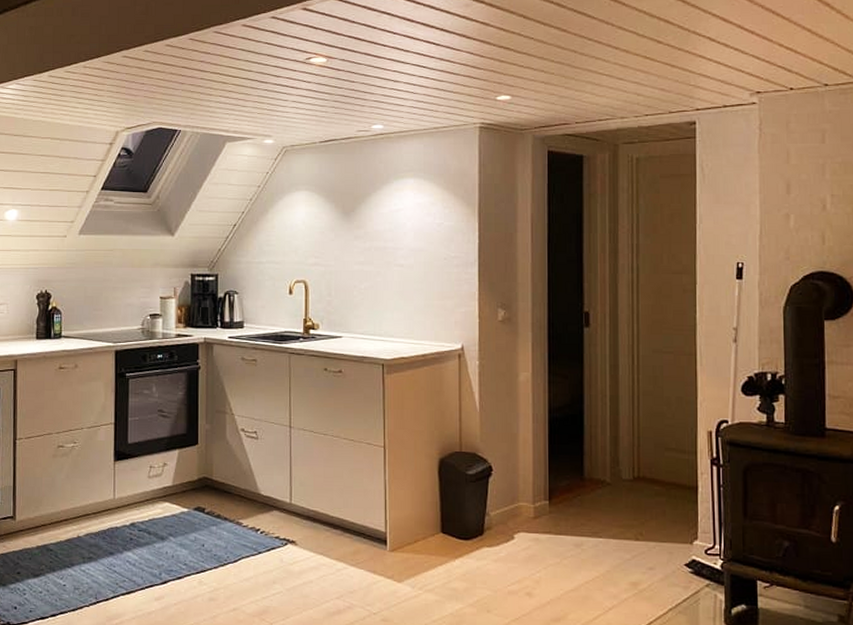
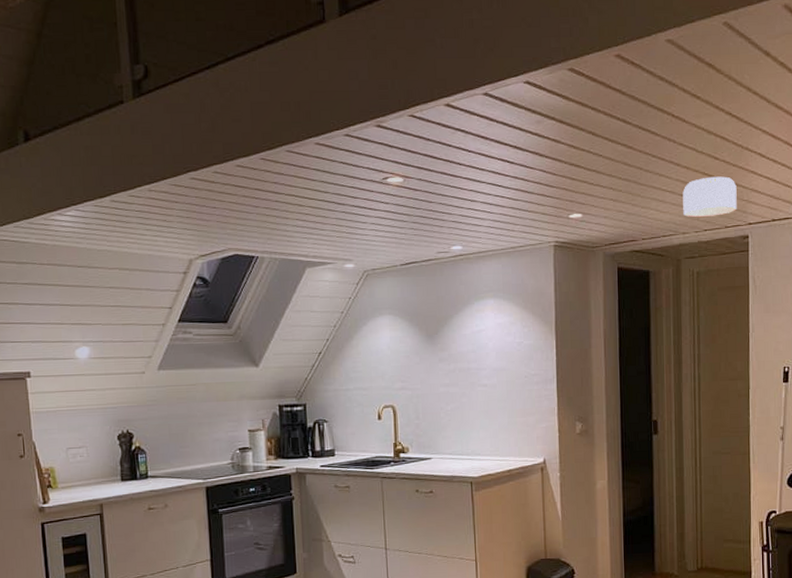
smoke detector: none [621,60,683,101] -> present [683,176,737,217]

